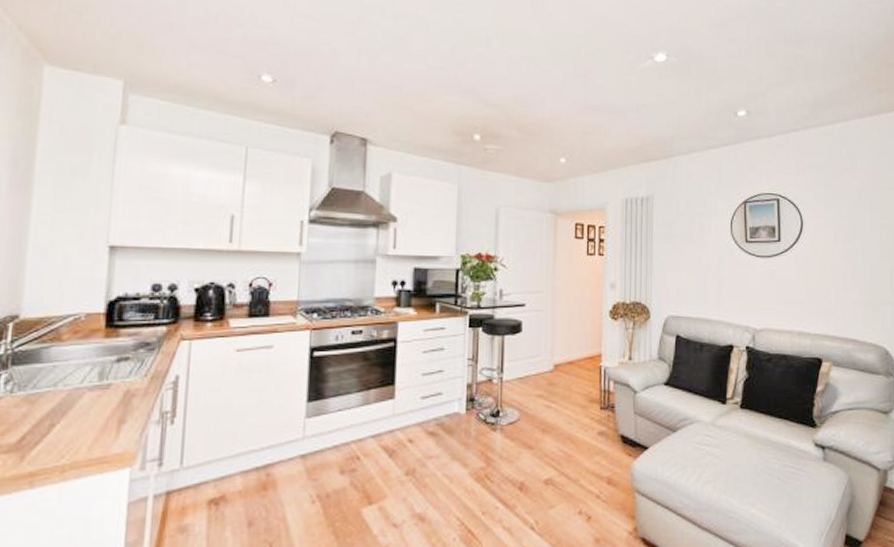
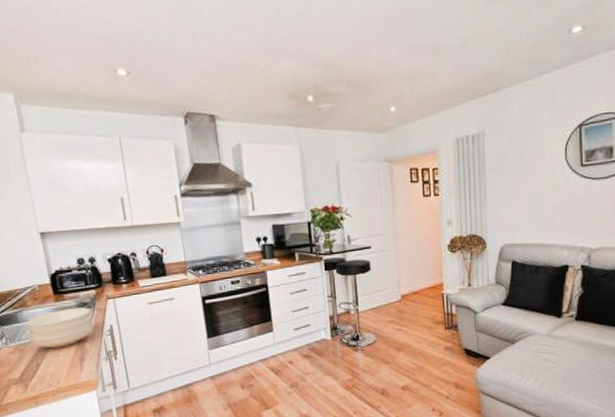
bowl: none [49,349,155,403] -> present [26,307,94,349]

